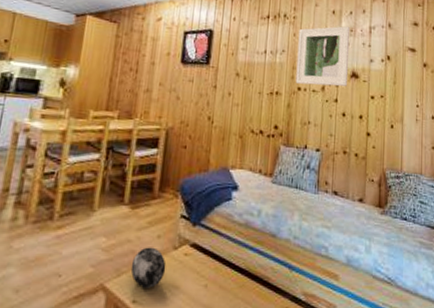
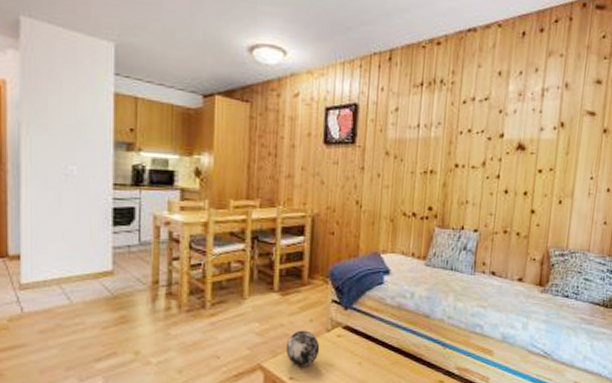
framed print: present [295,26,350,87] -> none [452,89,519,161]

